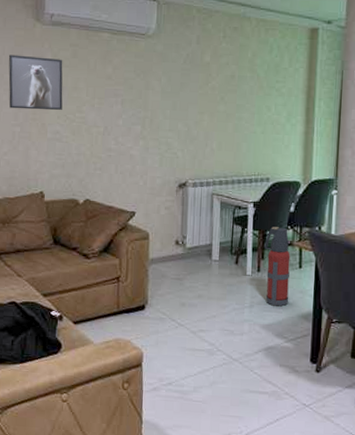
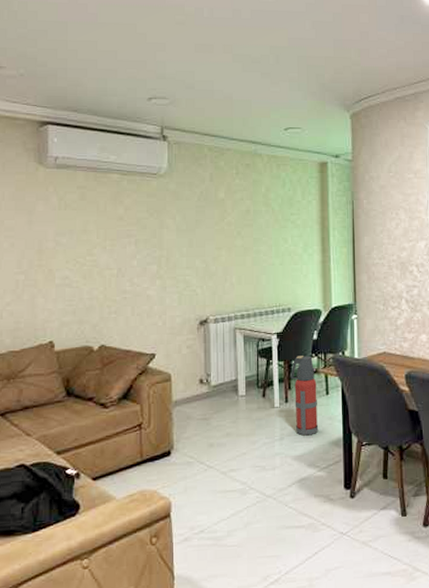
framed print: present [8,54,63,111] -> none [9,200,71,256]

